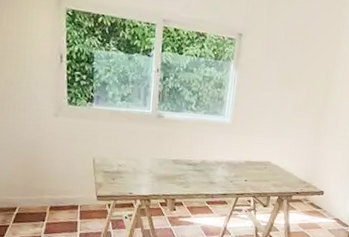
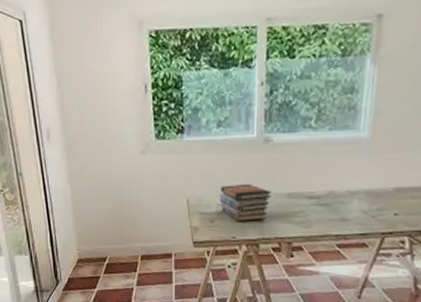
book stack: none [120,149,162,180] -> present [219,183,272,221]

